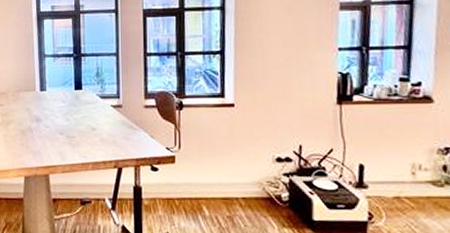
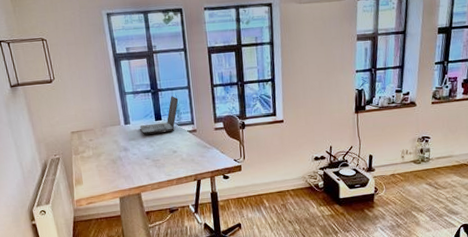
laptop computer: none [57,63,104,105] -> present [140,96,179,135]

